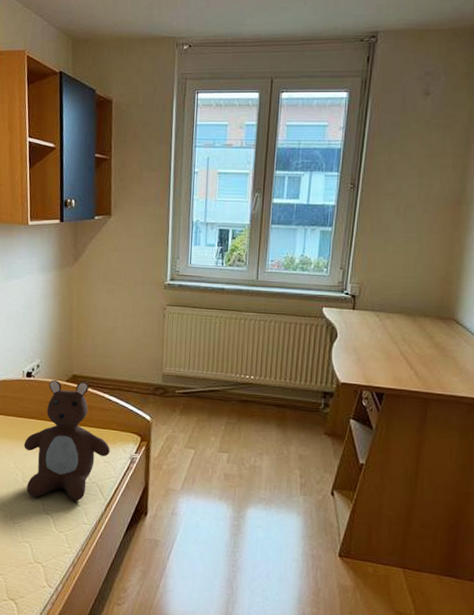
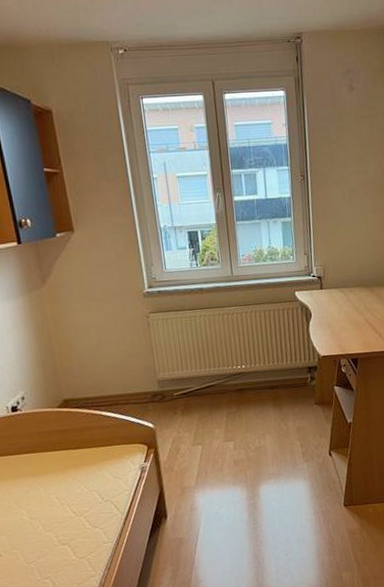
teddy bear: present [24,380,110,501] -> none [23,404,118,532]

